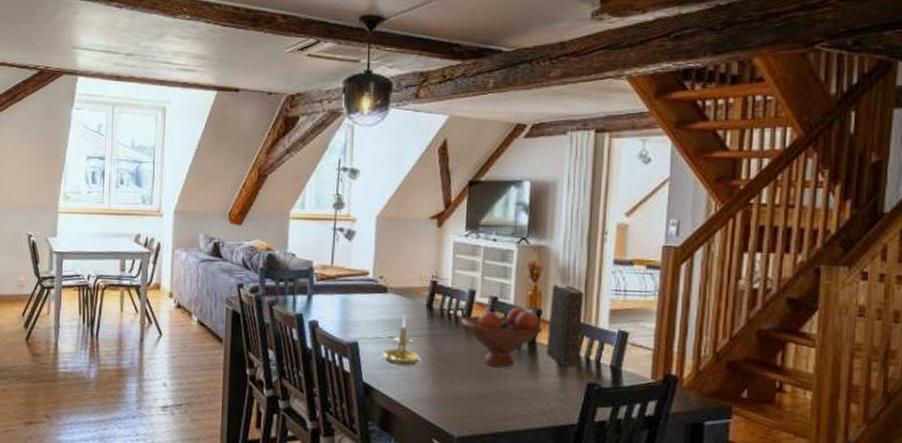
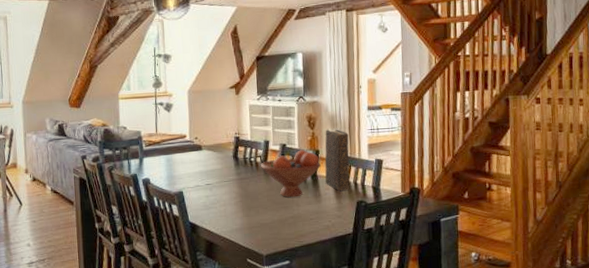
candle holder: present [383,315,421,365] -> none [203,166,233,205]

